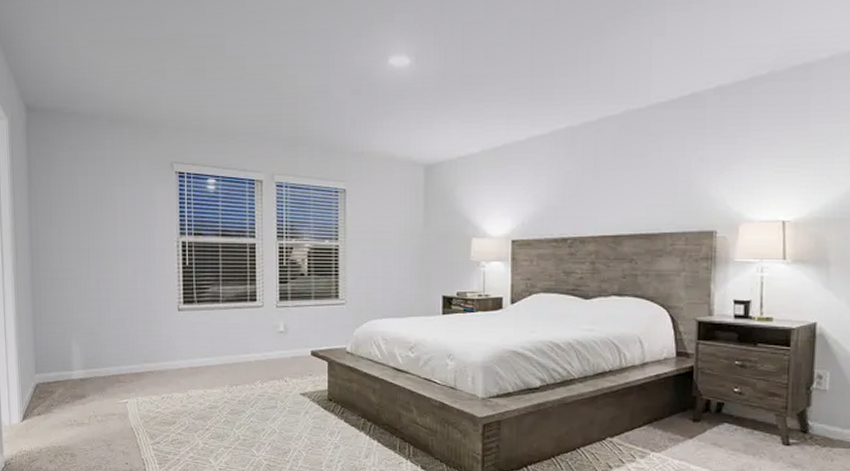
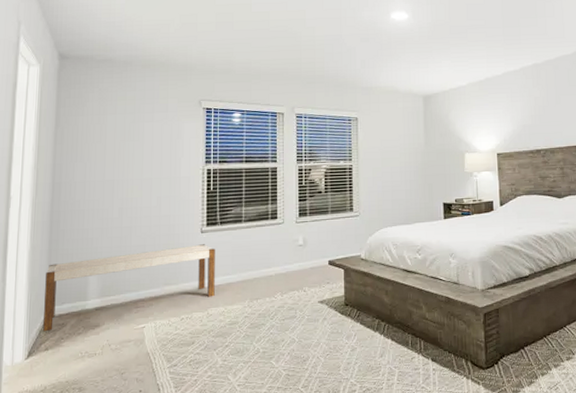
bench: none [32,323,194,398] -> present [43,244,215,332]

